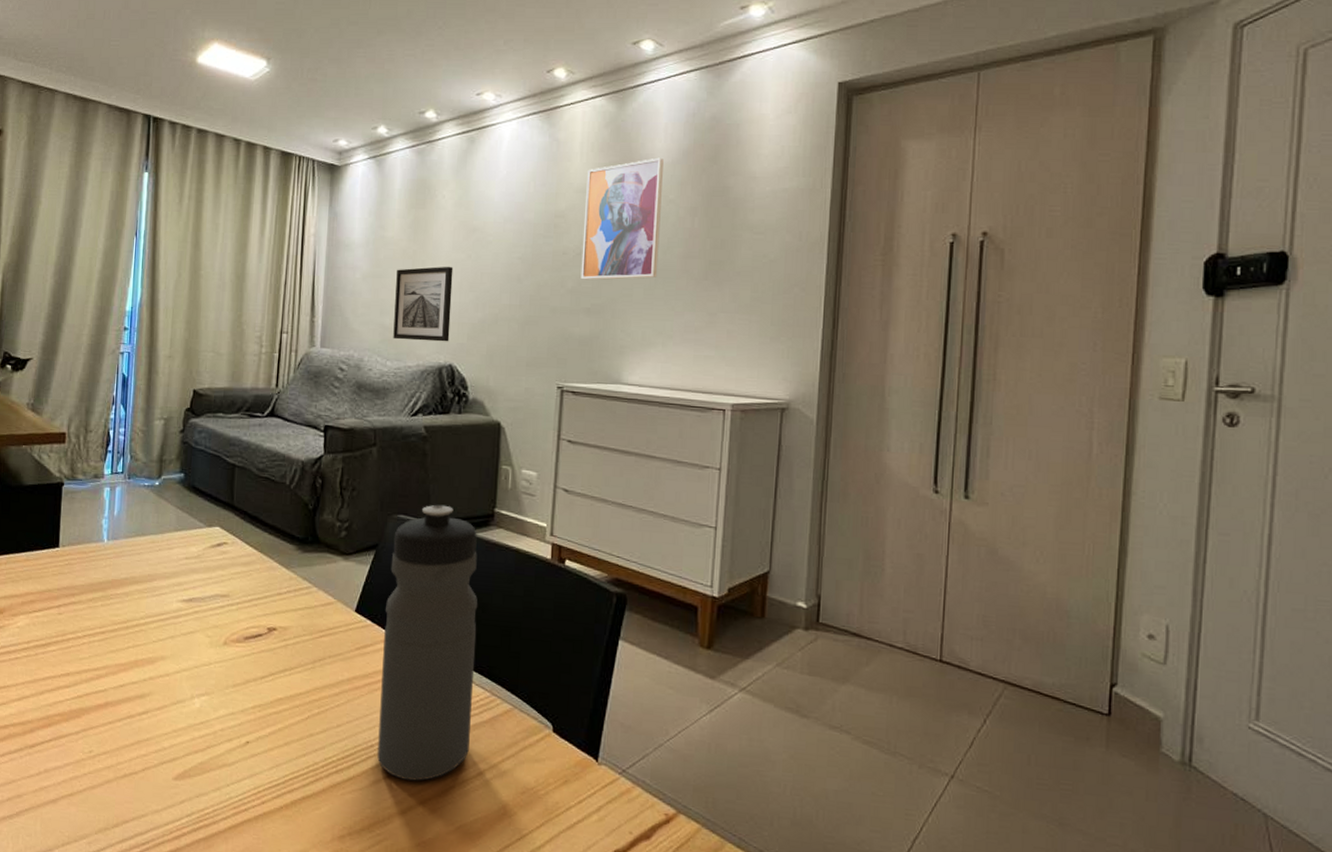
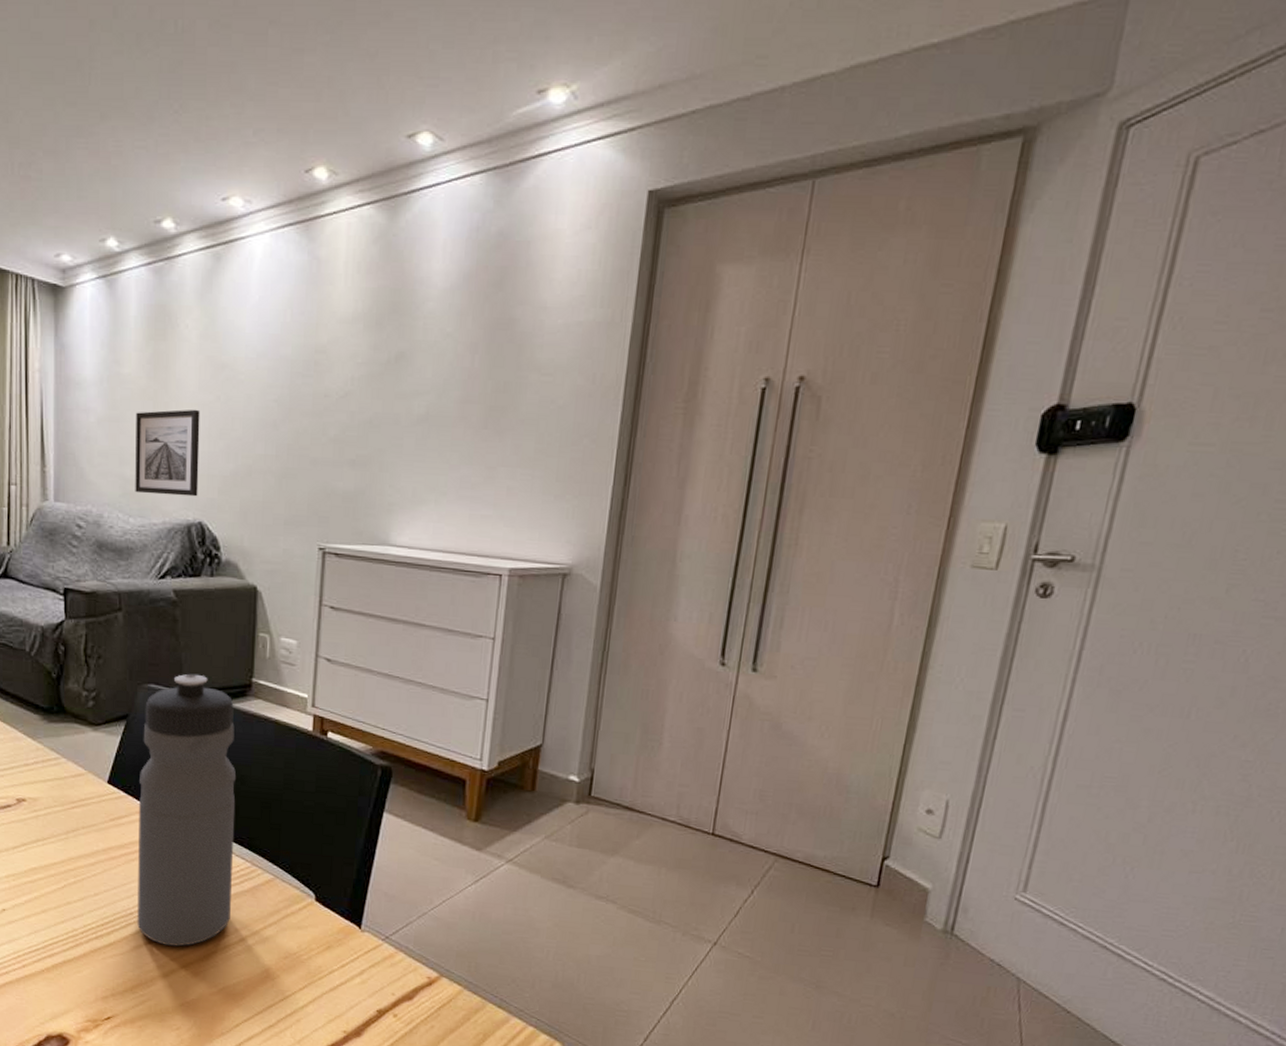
wall art: present [580,157,664,280] -> none [344,281,441,428]

